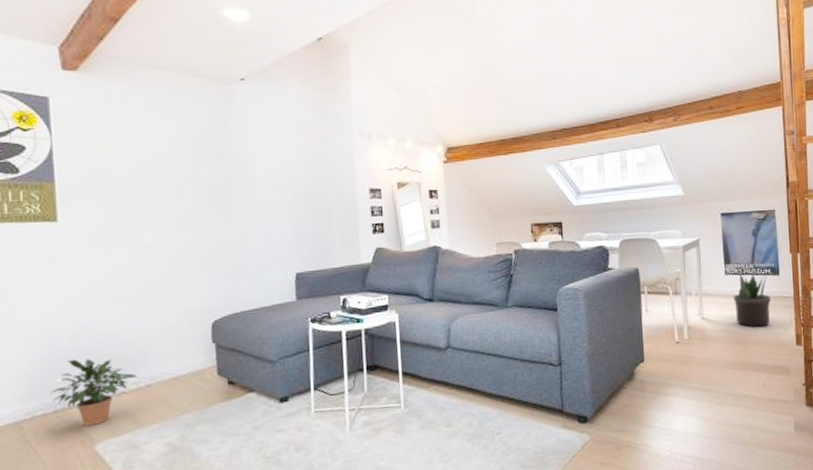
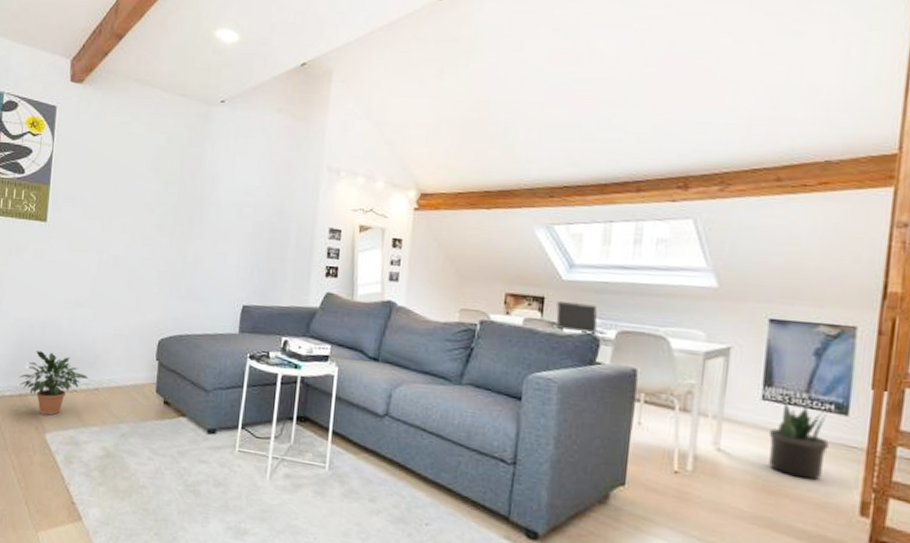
laptop: none [572,222,613,247] -> present [556,301,607,335]

